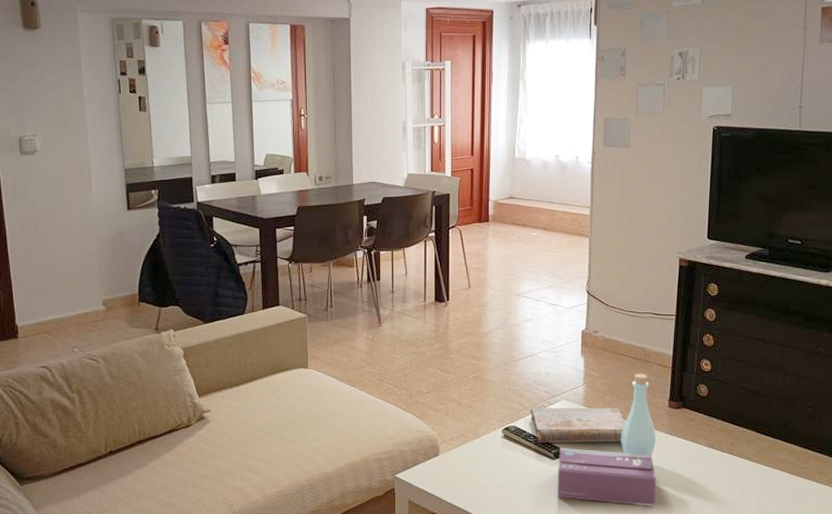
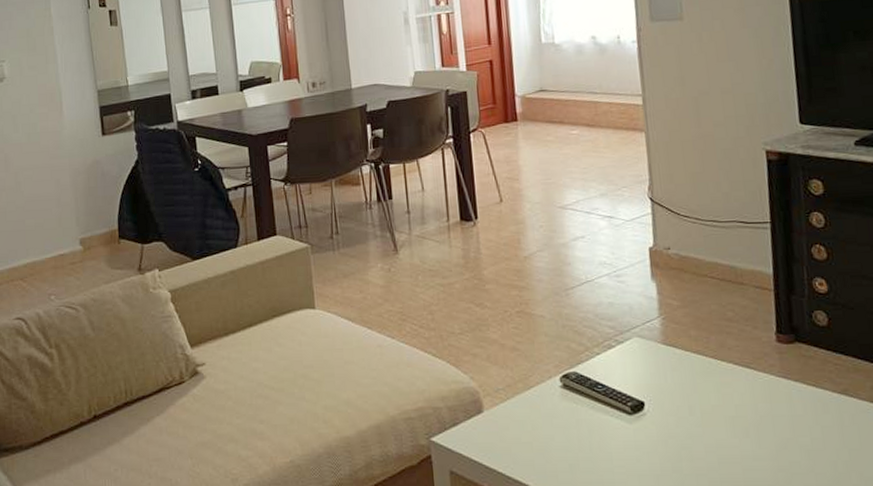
book: present [529,407,625,443] -> none [592,344,721,393]
tissue box: present [557,448,656,506] -> none [637,399,775,474]
bottle: present [621,374,657,456] -> none [717,299,767,407]

